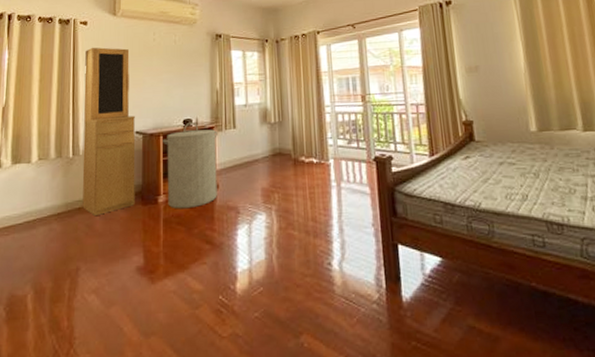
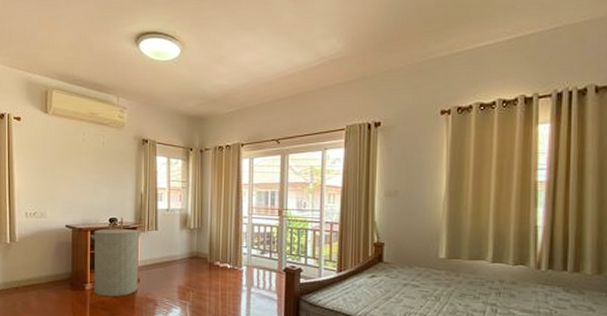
cupboard: present [82,47,136,217] -> none [19,143,66,296]

